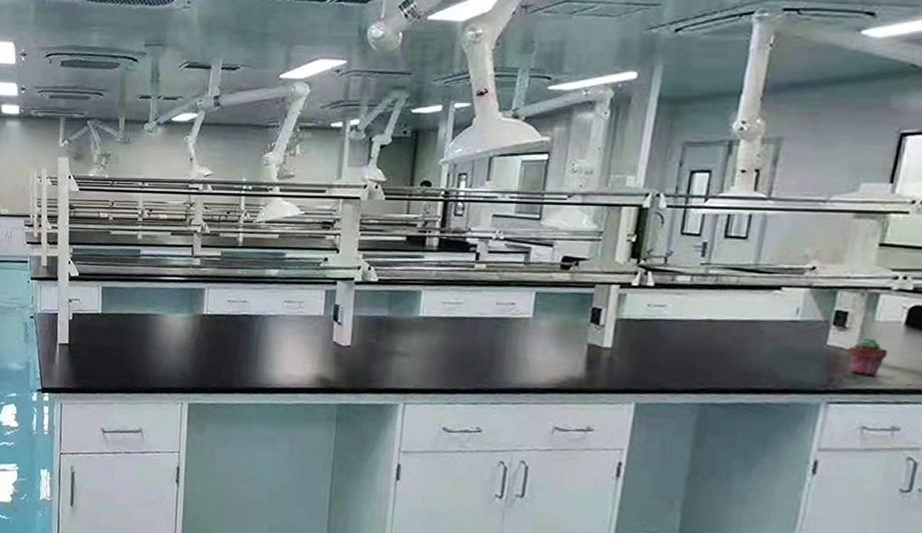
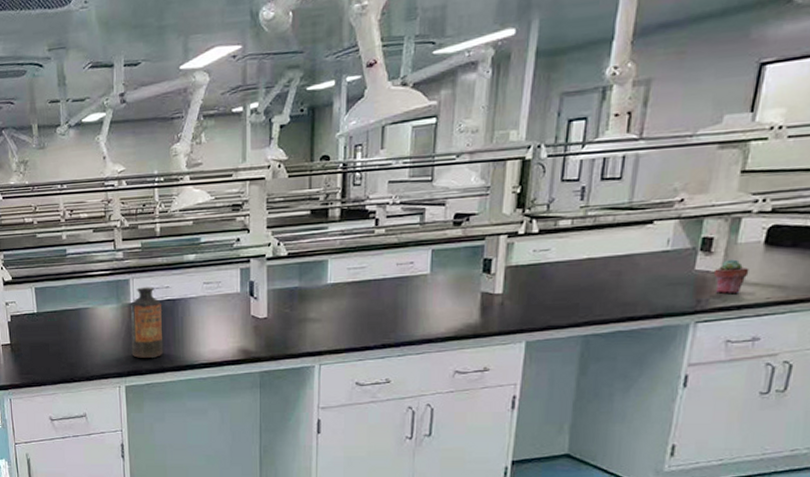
bottle: none [199,298,237,376] -> present [131,287,163,359]

